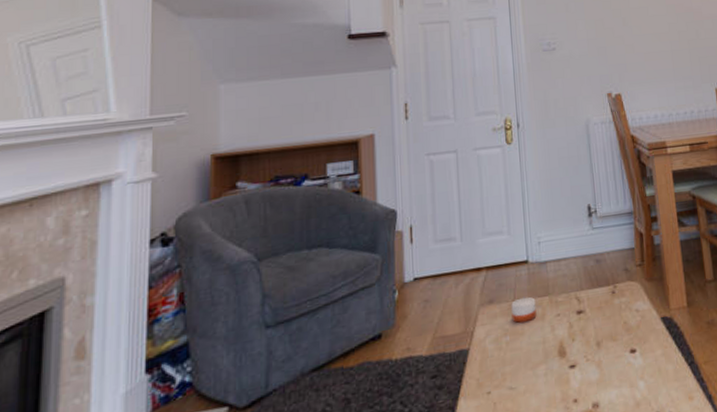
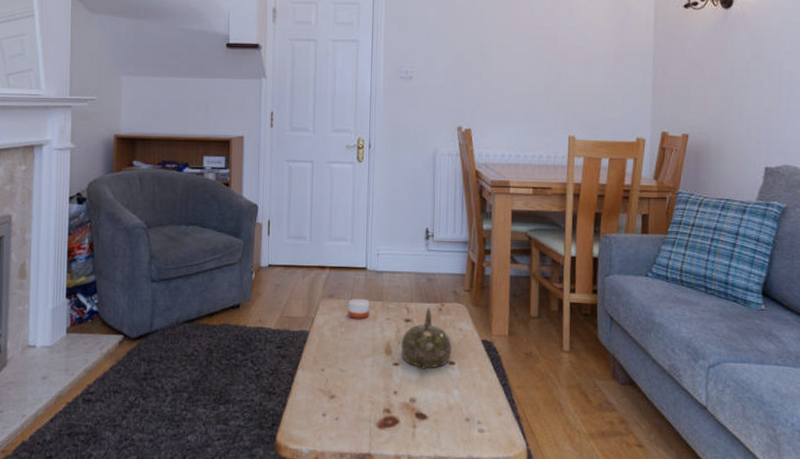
teapot: none [575,292,631,367] -> present [400,307,451,371]

